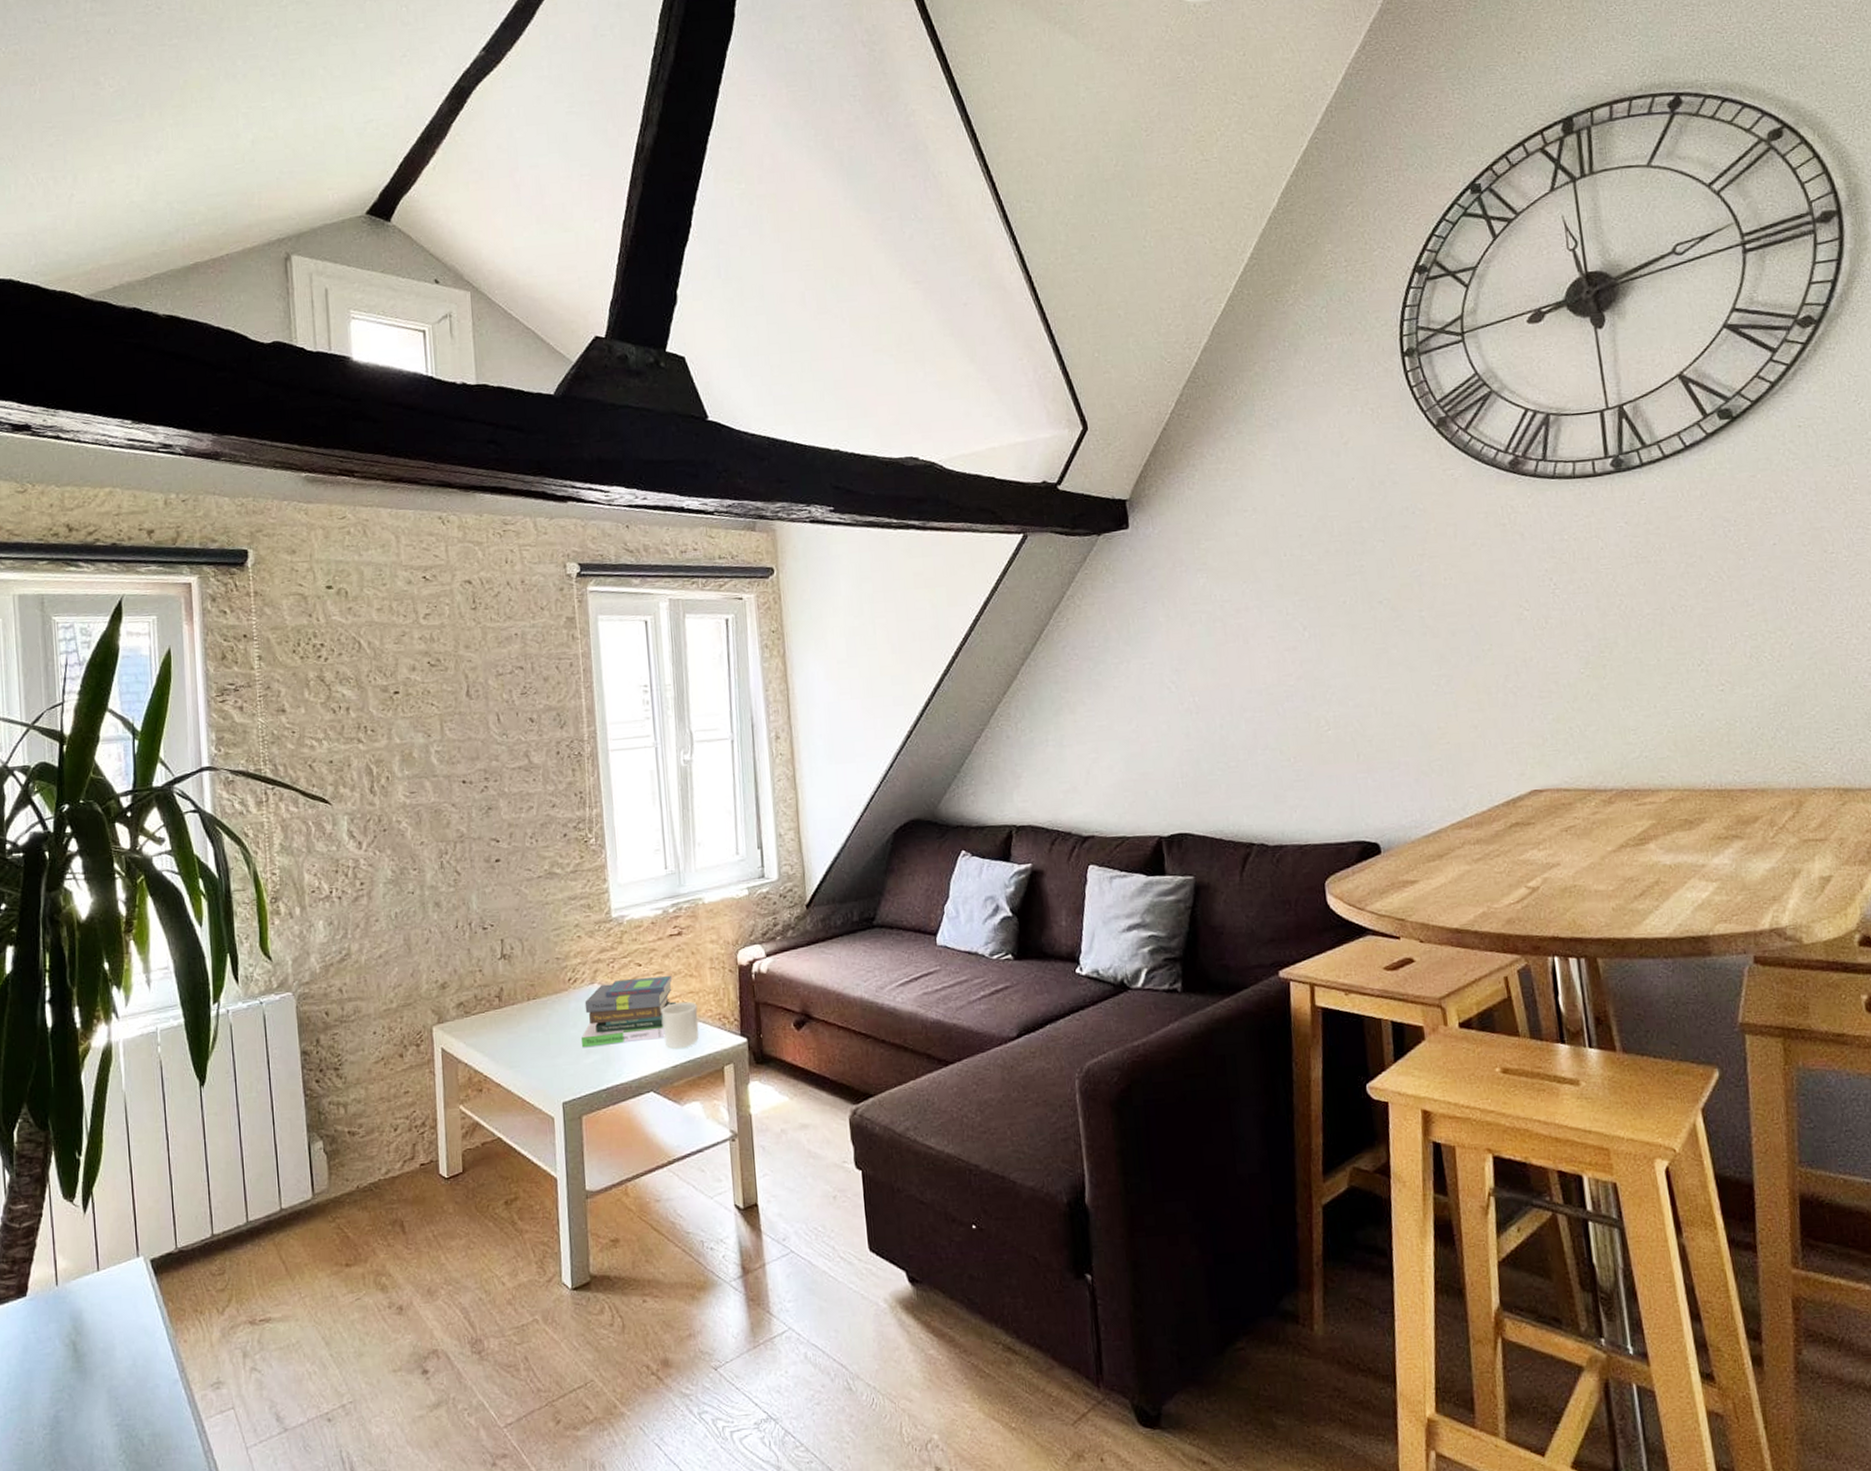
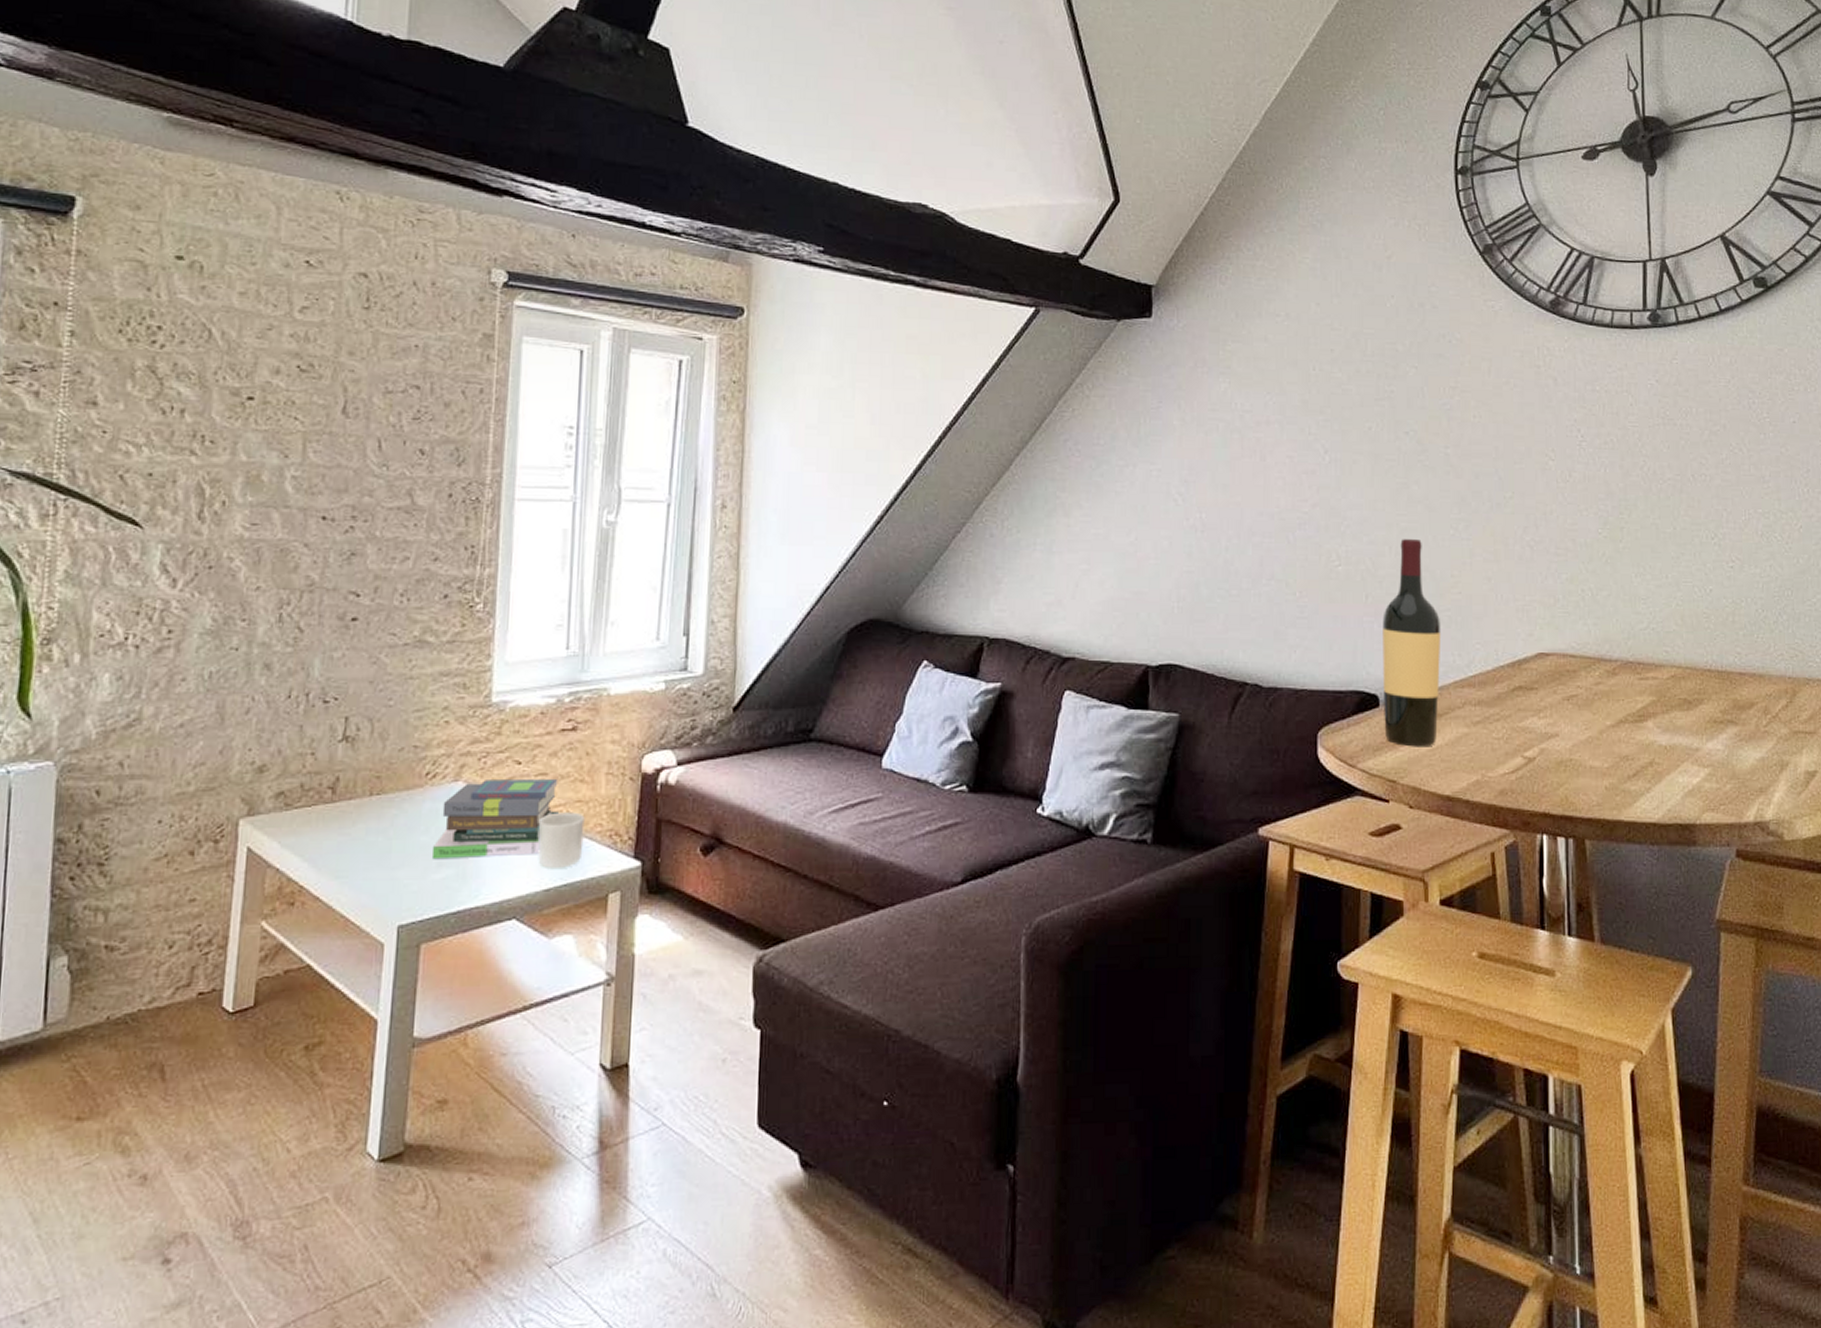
wine bottle: none [1375,698,1440,887] -> present [1383,539,1441,747]

